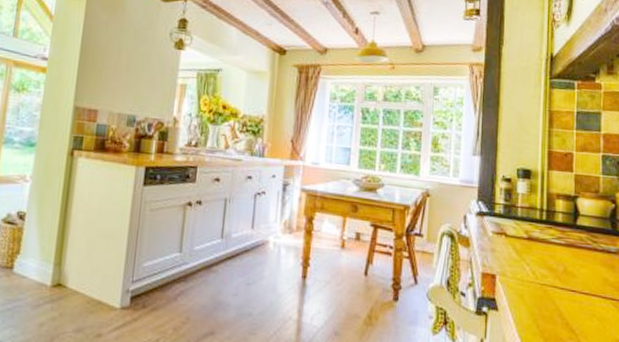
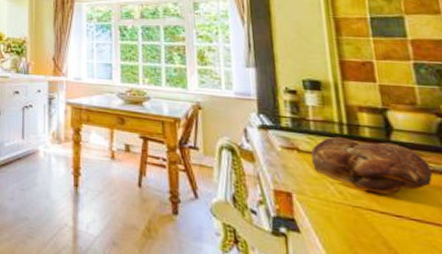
bread loaf: none [515,221,602,273] -> present [311,136,434,195]

